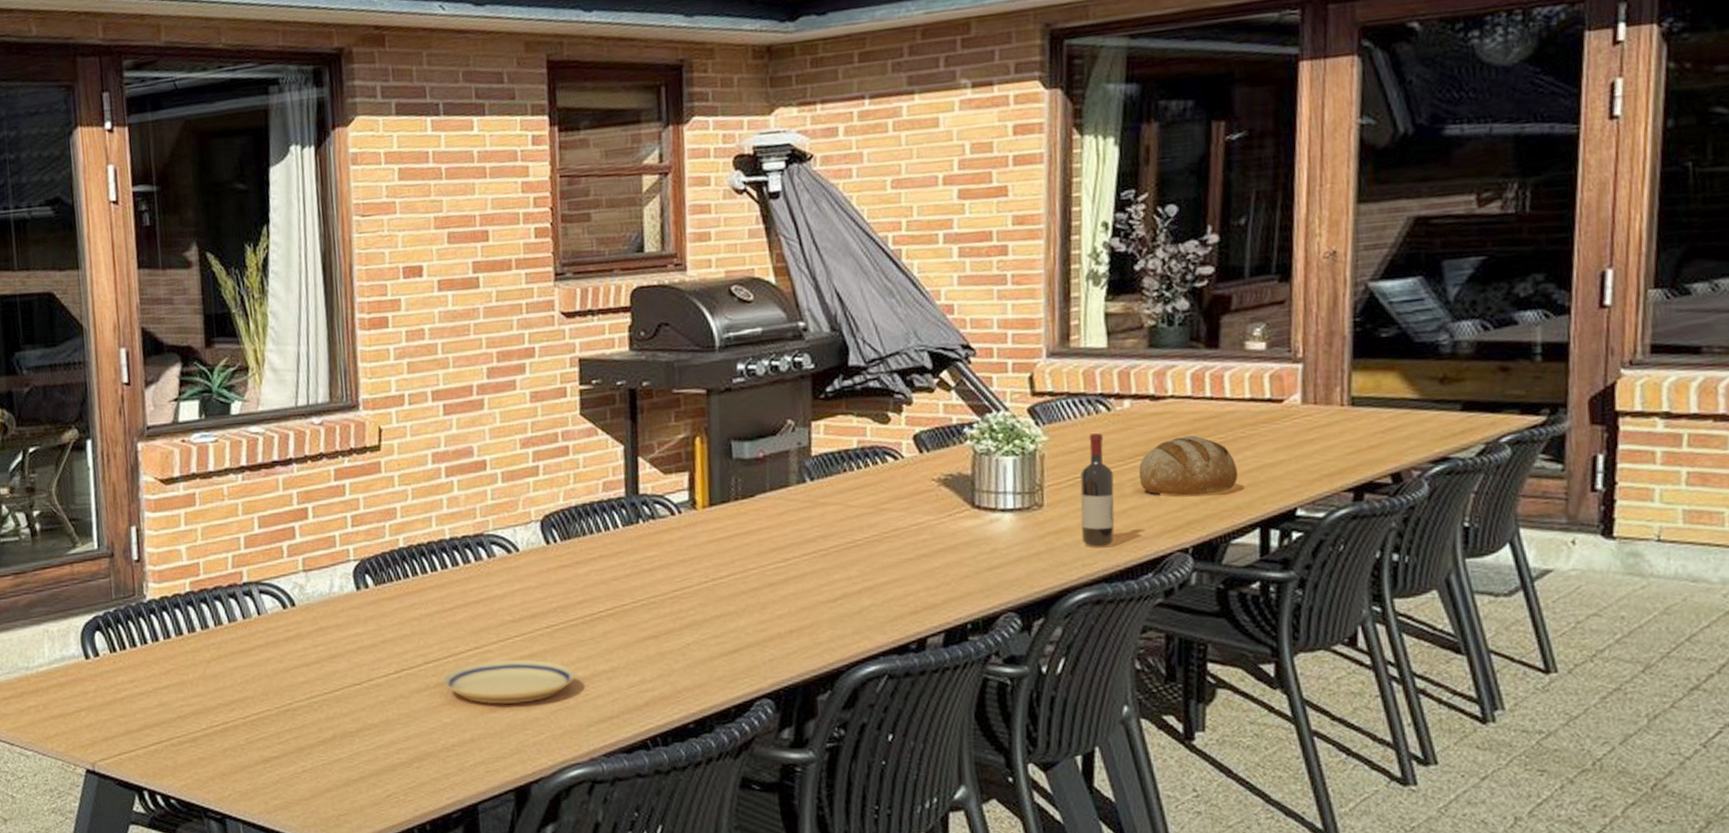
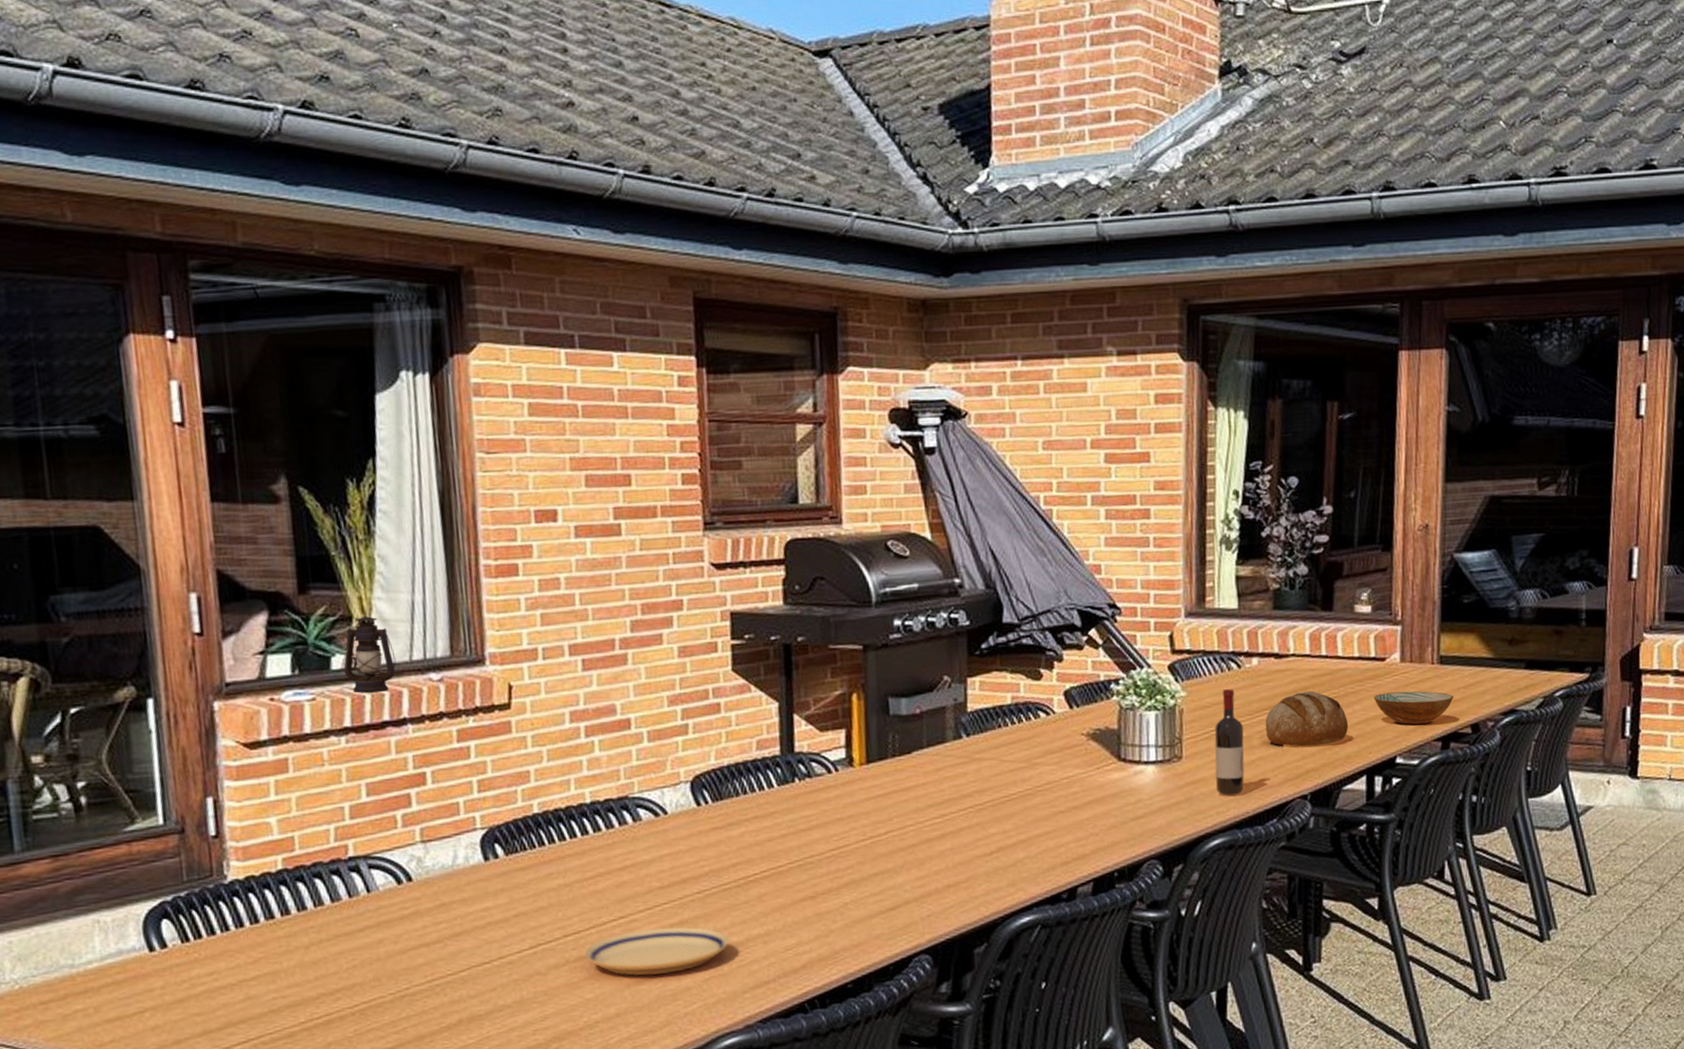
lantern: none [241,366,284,436] -> present [343,615,397,694]
bowl: none [1268,436,1369,474] -> present [1373,691,1453,725]

